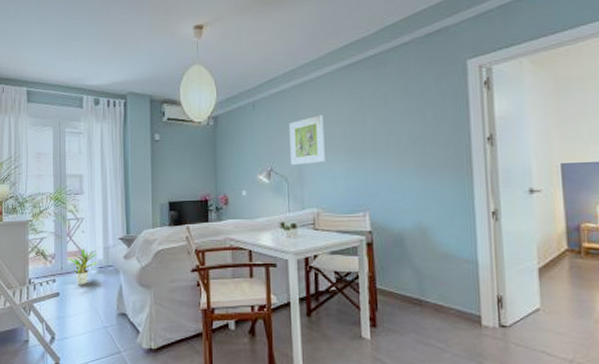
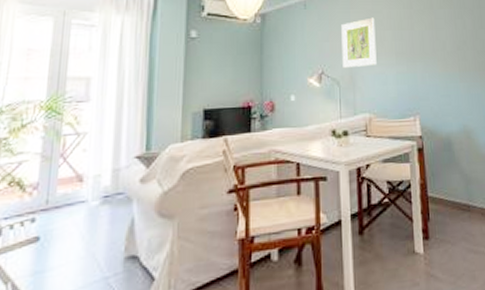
potted plant: present [67,249,97,285] -> none [57,173,102,223]

